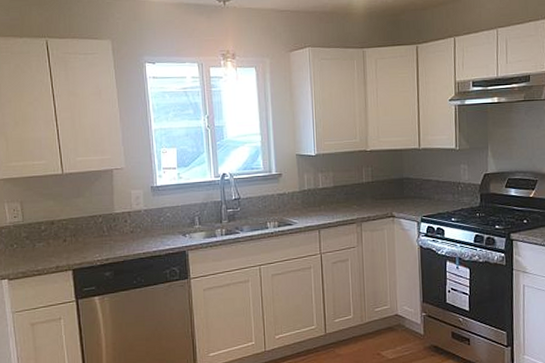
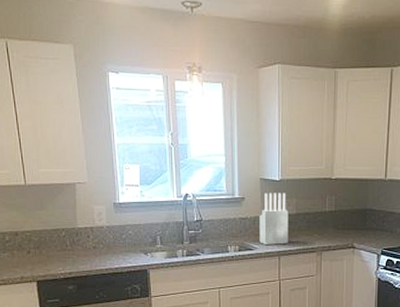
knife block: none [297,167,328,219] -> present [259,193,289,245]

